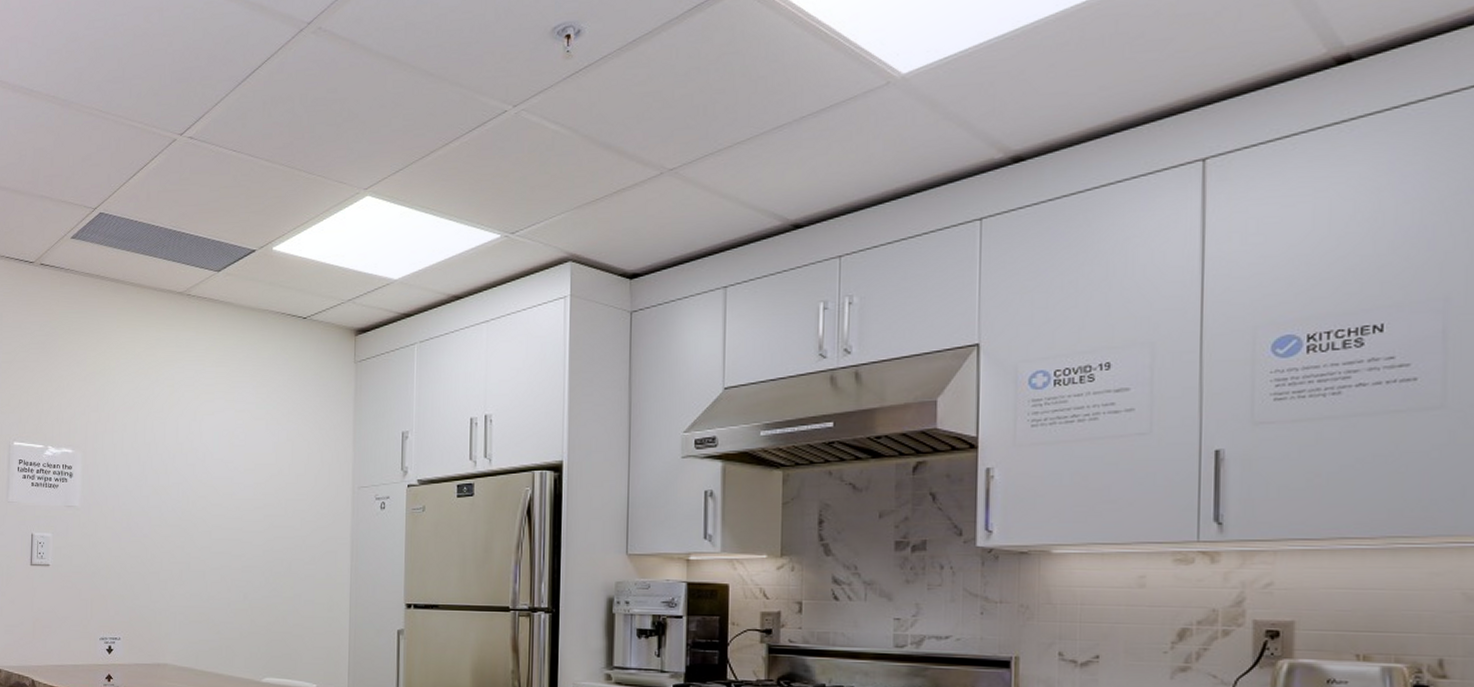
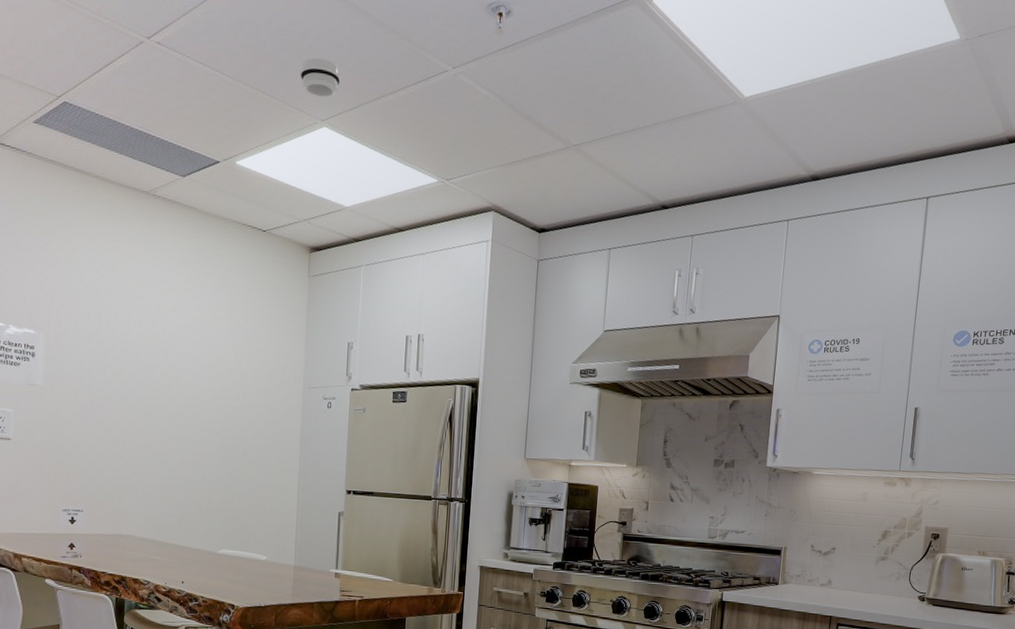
smoke detector: none [339,122,384,164] -> present [300,57,341,97]

